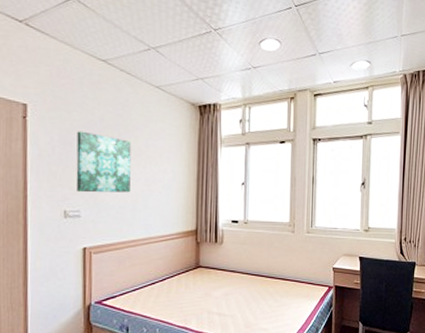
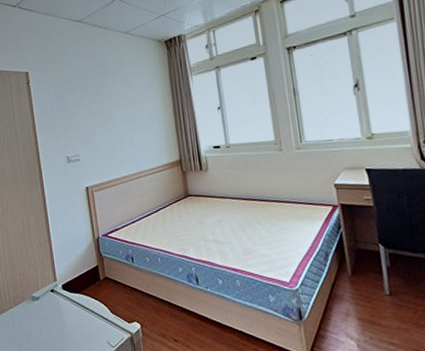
wall art: present [76,131,132,193] -> none [67,85,117,139]

